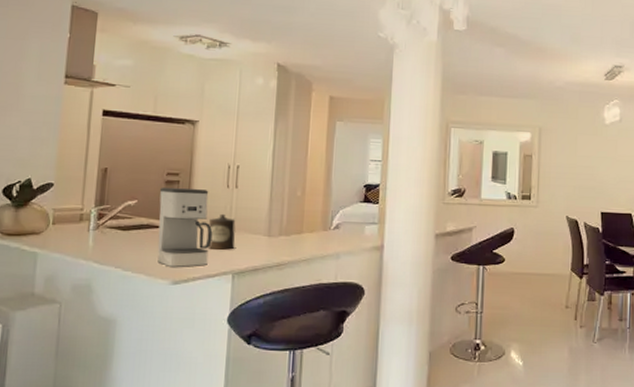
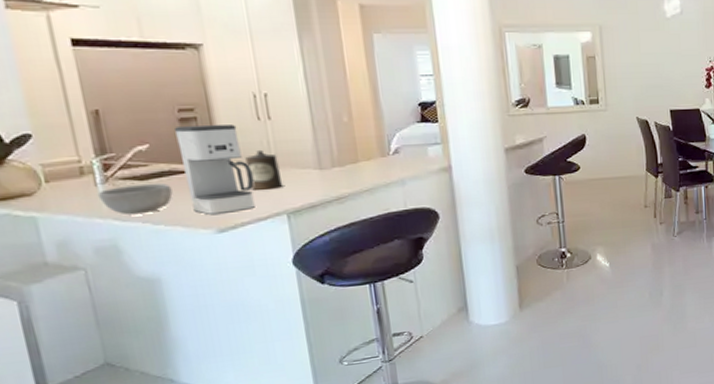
bowl: none [87,233,145,260] -> present [97,183,173,216]

